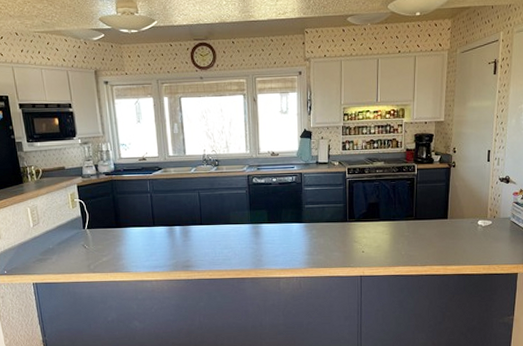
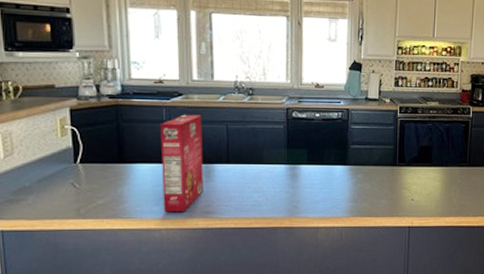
cereal box: none [146,185,183,267] -> present [160,114,203,213]

